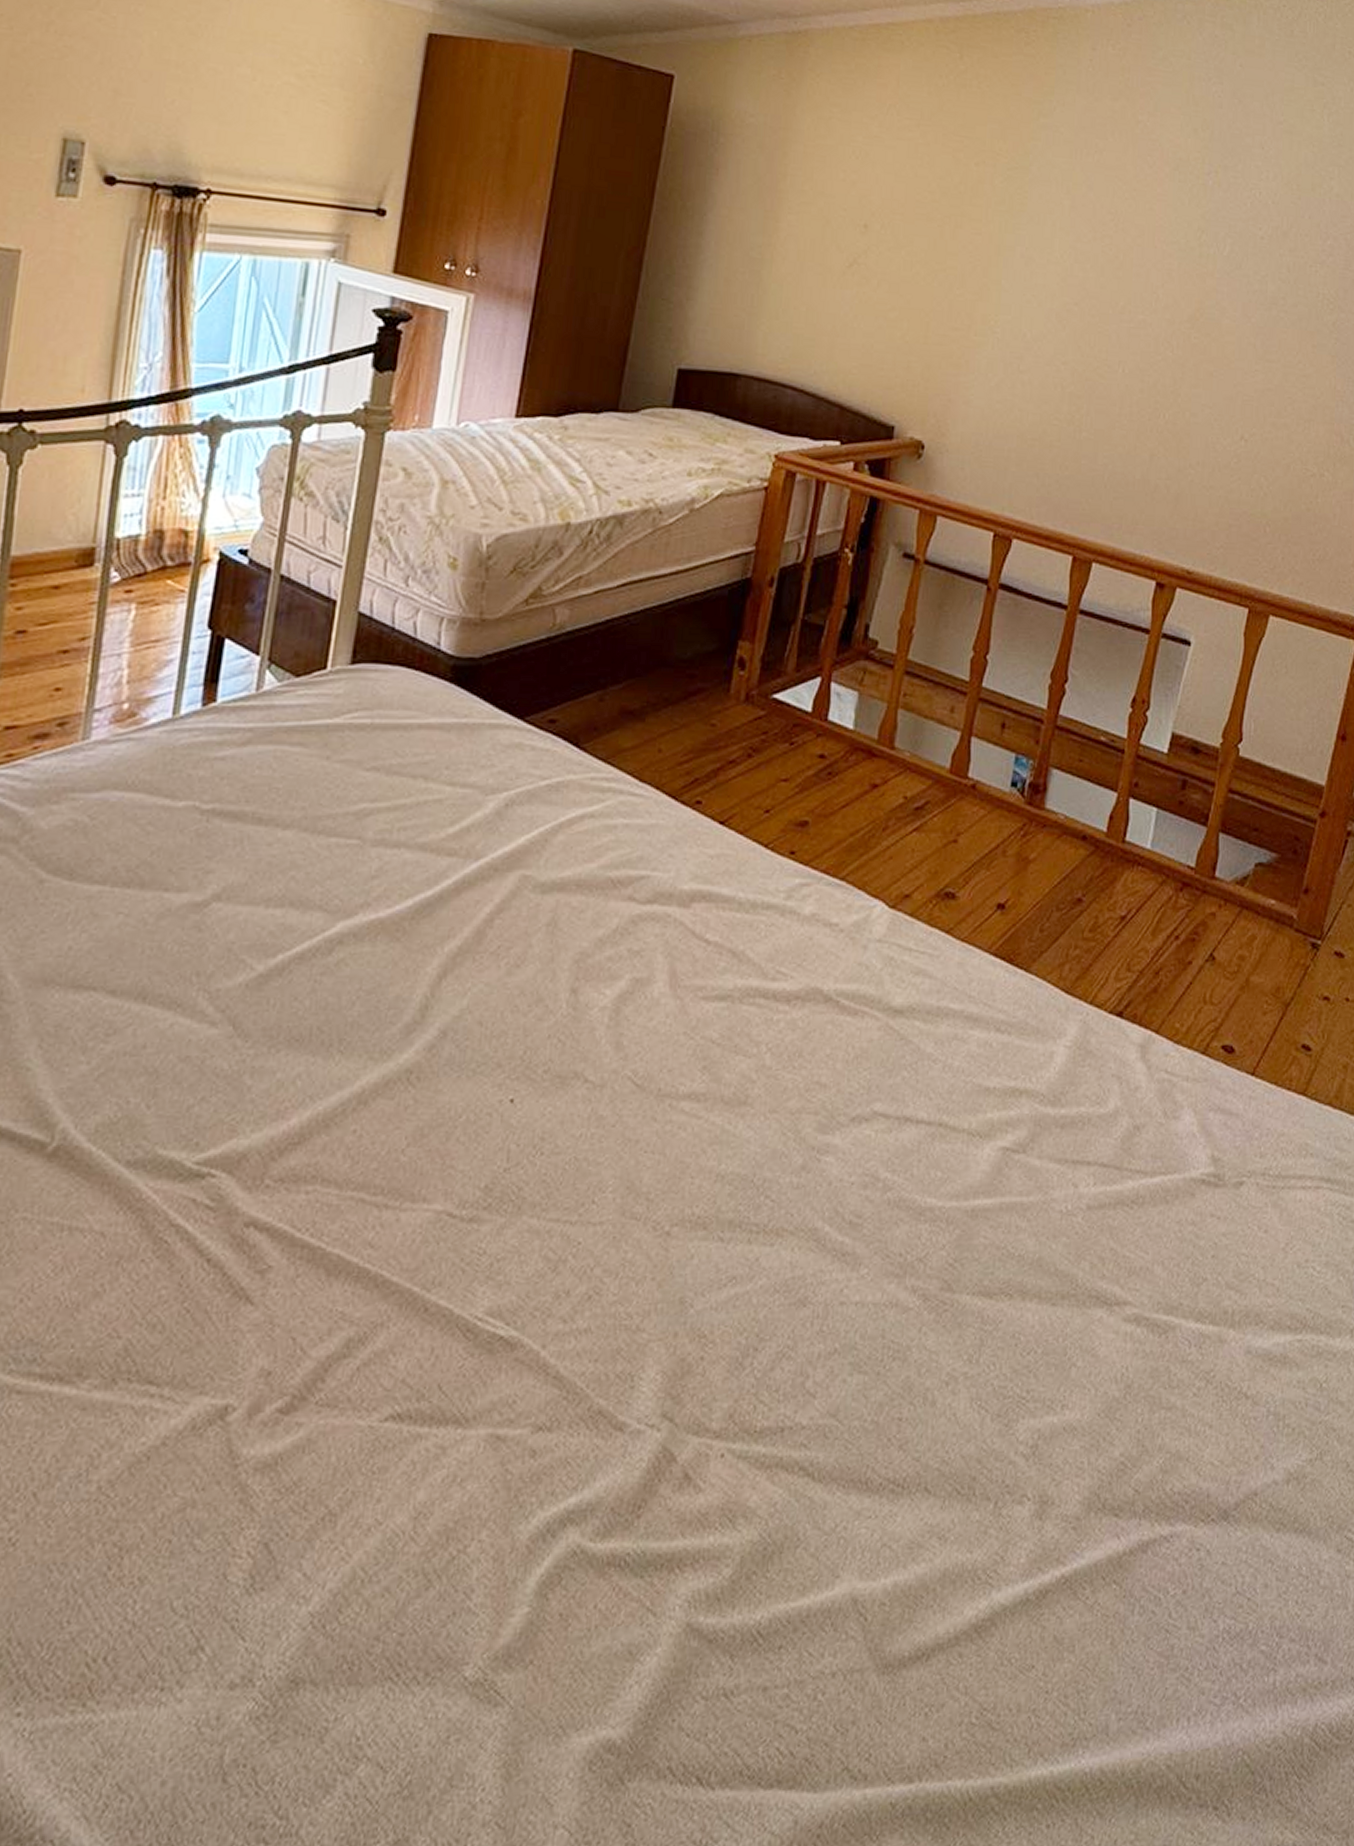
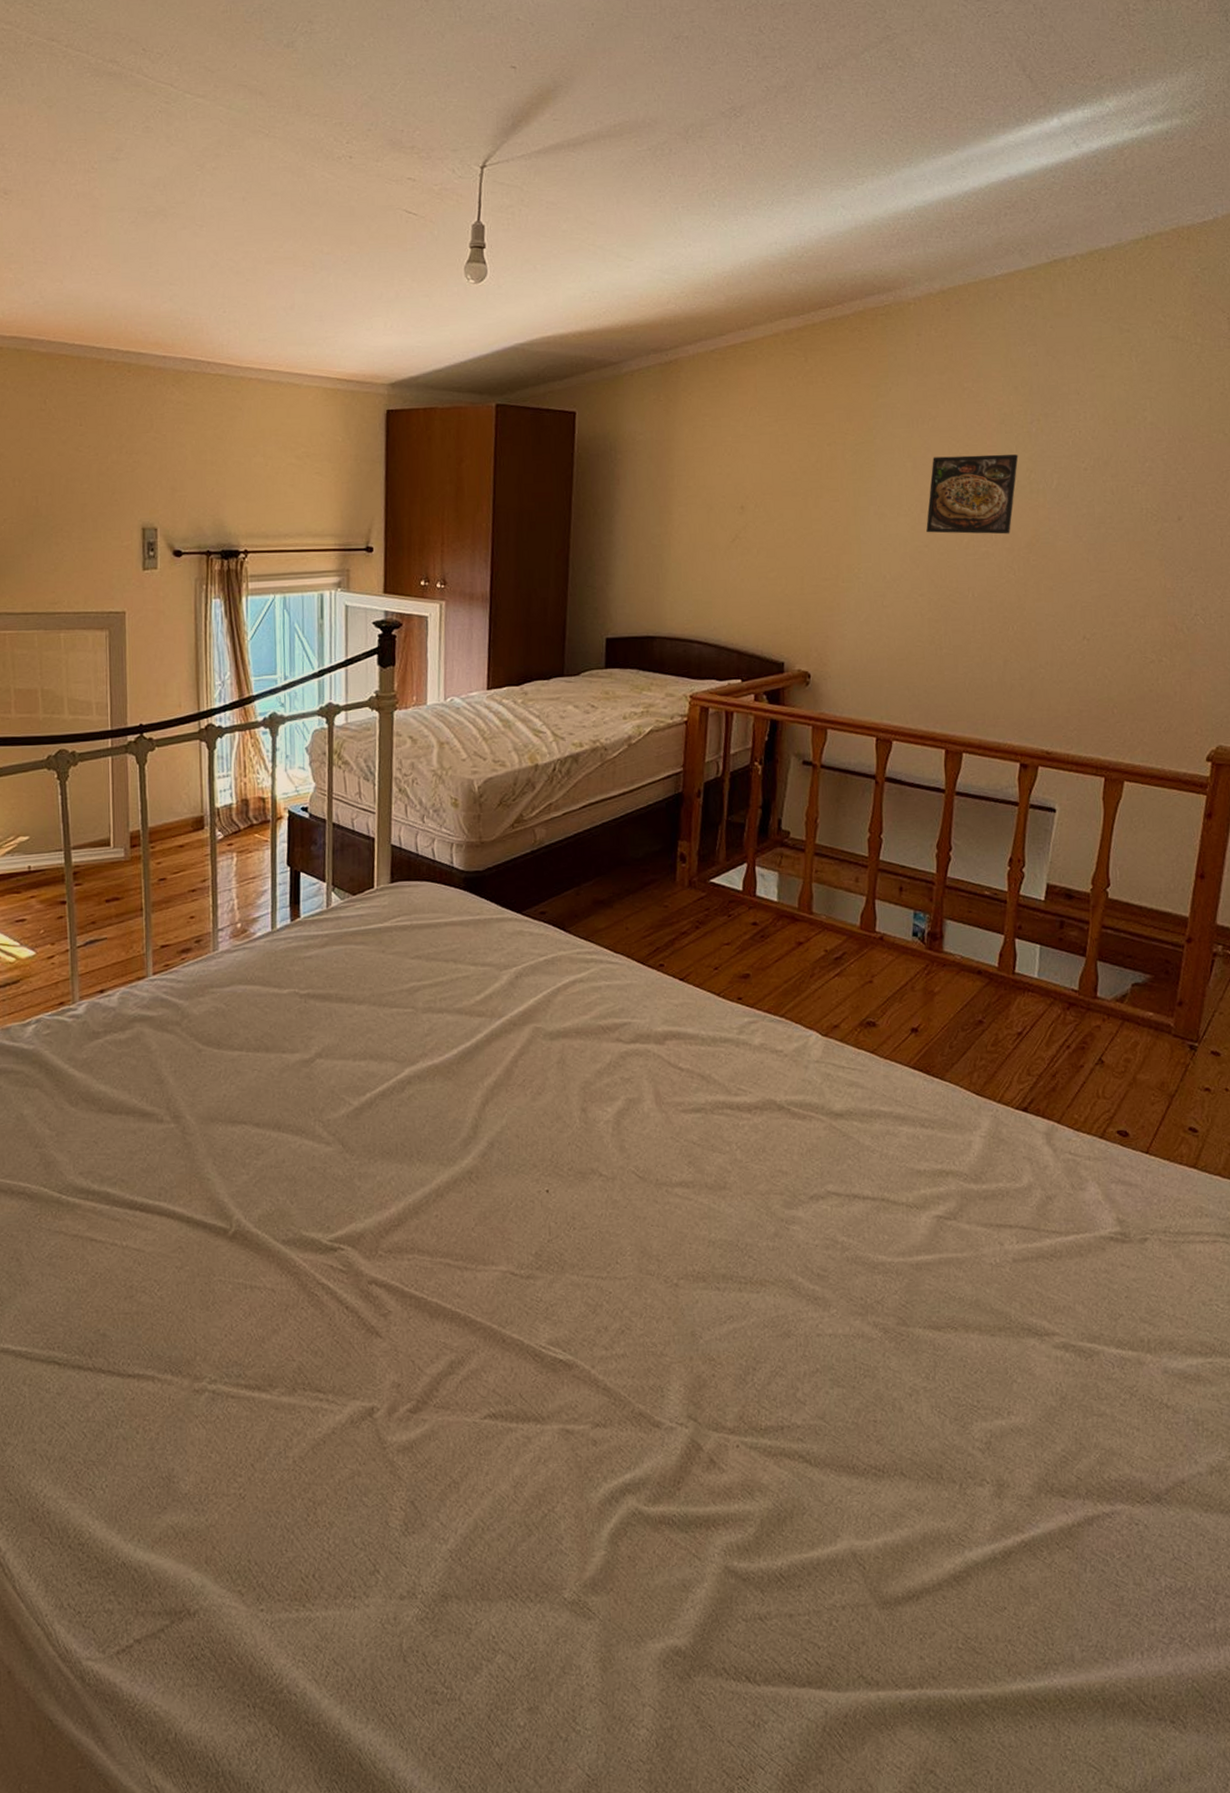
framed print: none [1078,198,1190,303] -> present [926,454,1019,535]

